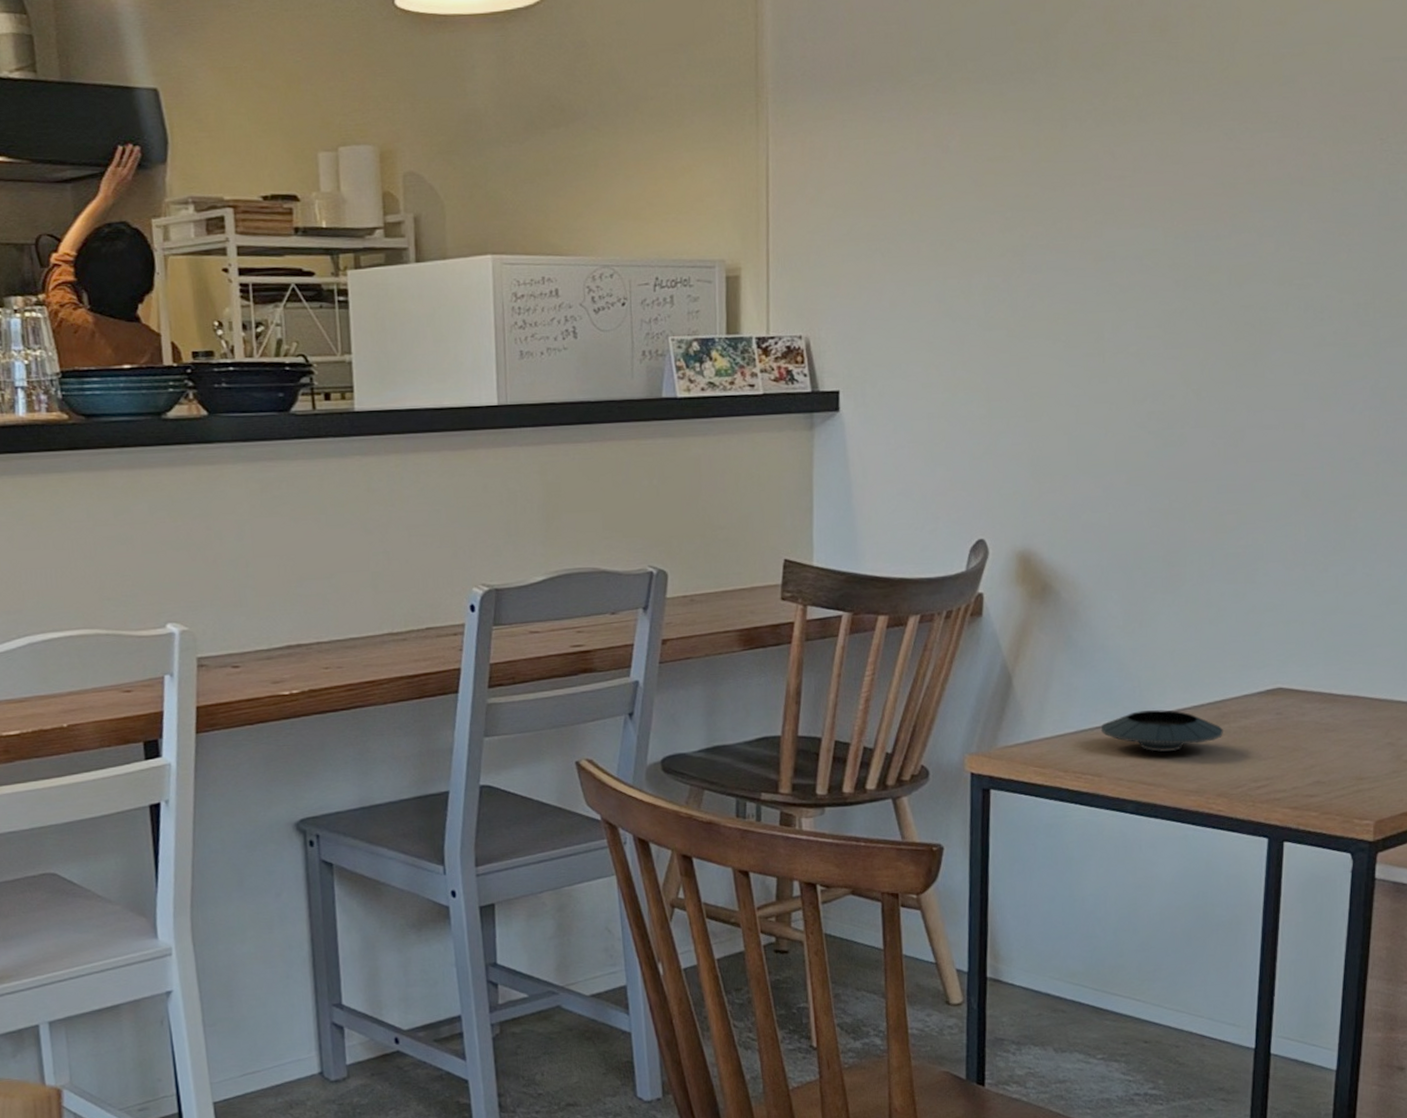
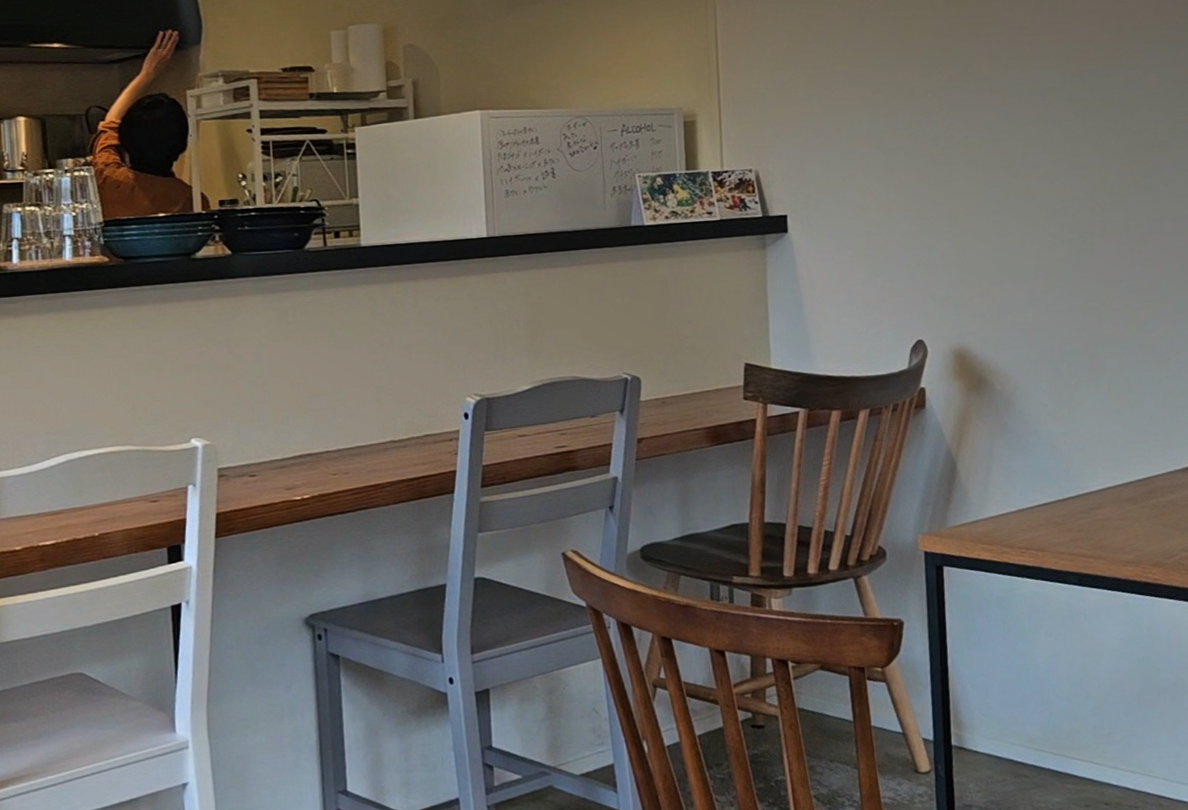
saucer: present [1100,710,1223,752] -> none [1040,487,1153,527]

